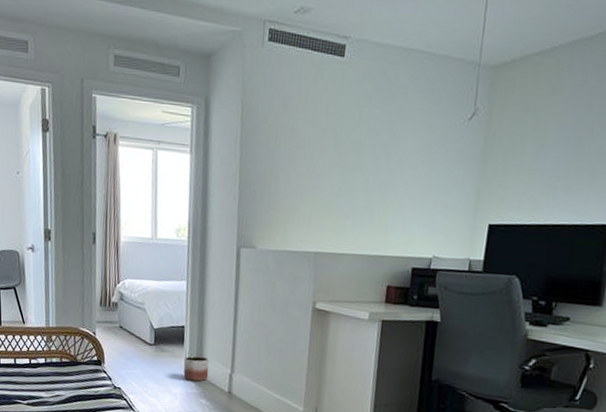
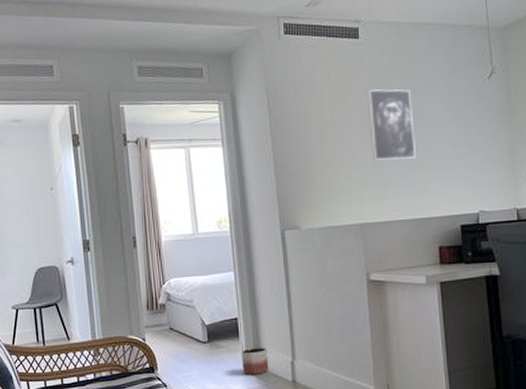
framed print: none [337,115,387,194] -> present [367,89,416,160]

